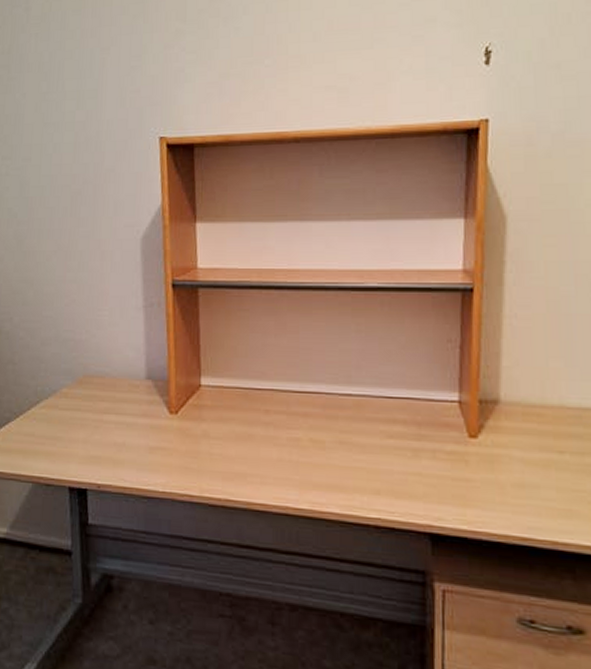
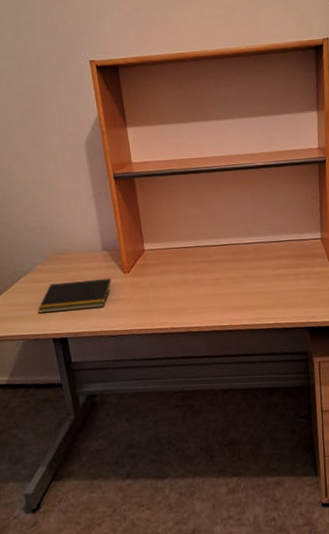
notepad: none [55,414,153,456] -> present [37,277,112,314]

